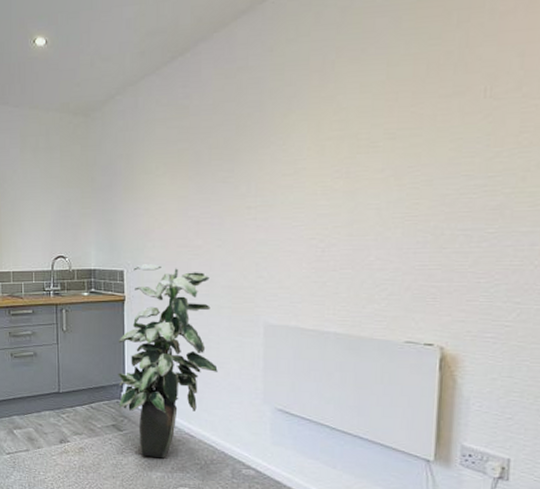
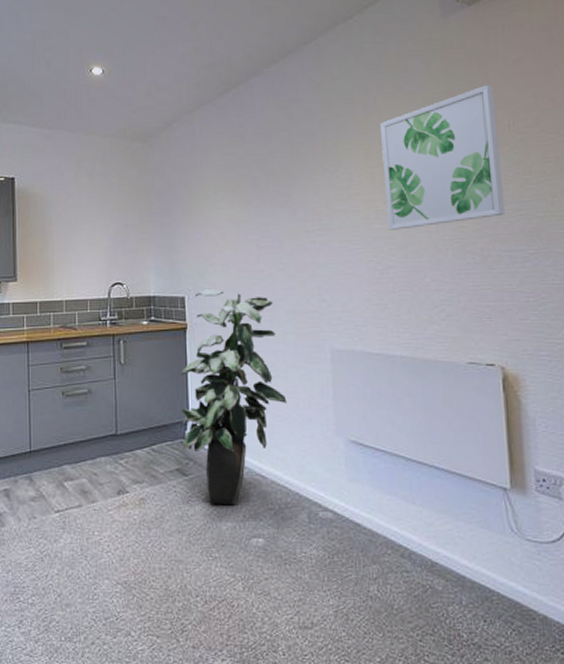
wall art: none [334,44,472,207] -> present [381,85,505,230]

